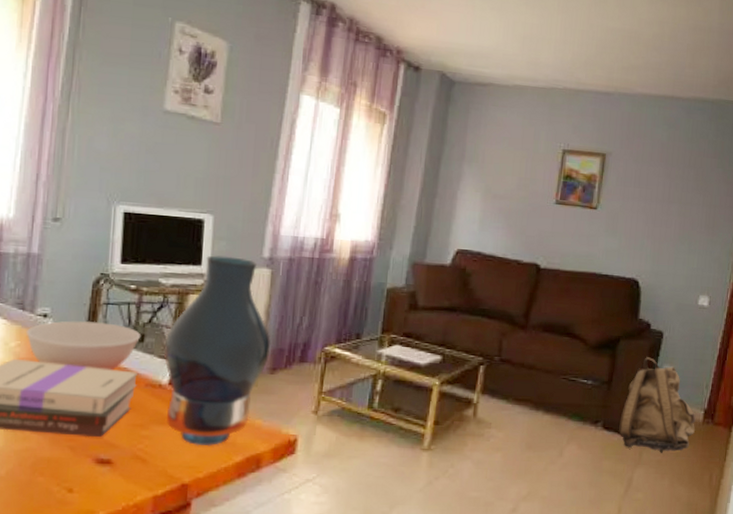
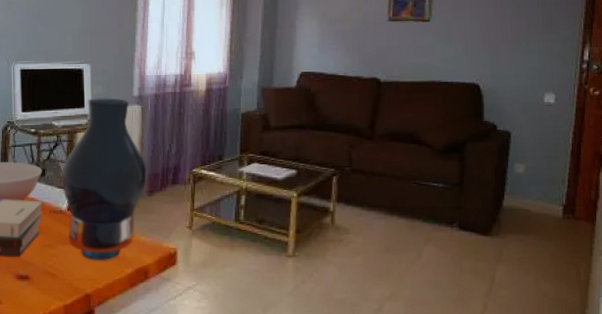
backpack: present [619,357,696,453] -> none [475,157,555,250]

